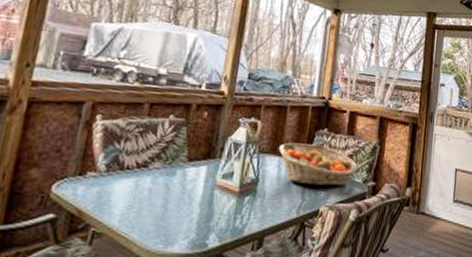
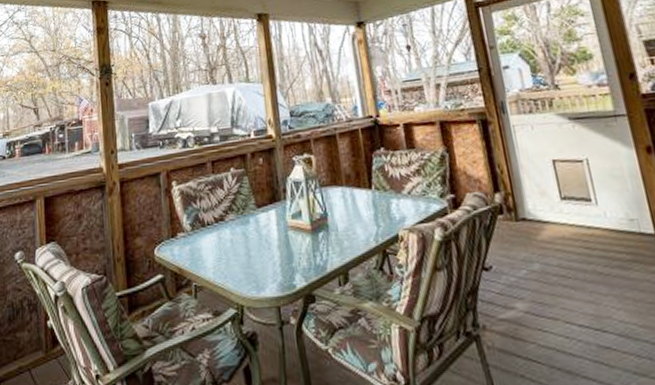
fruit basket: present [278,142,359,187] -> none [338,166,430,211]

